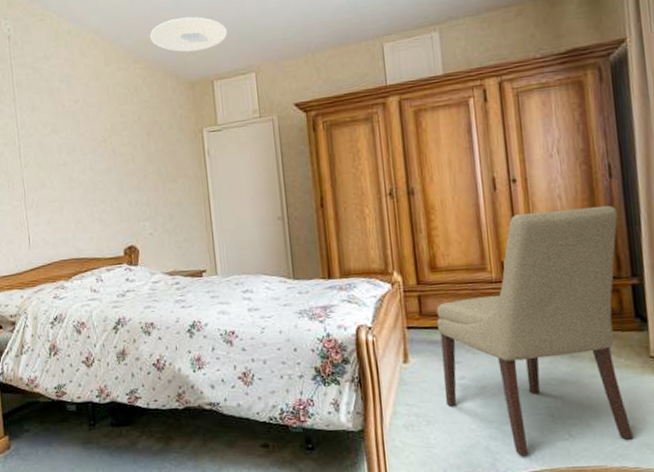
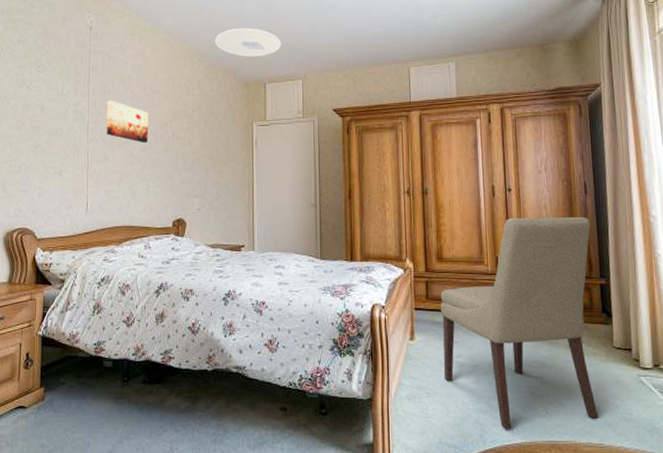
wall art: none [37,118,88,164] -> present [106,100,149,143]

